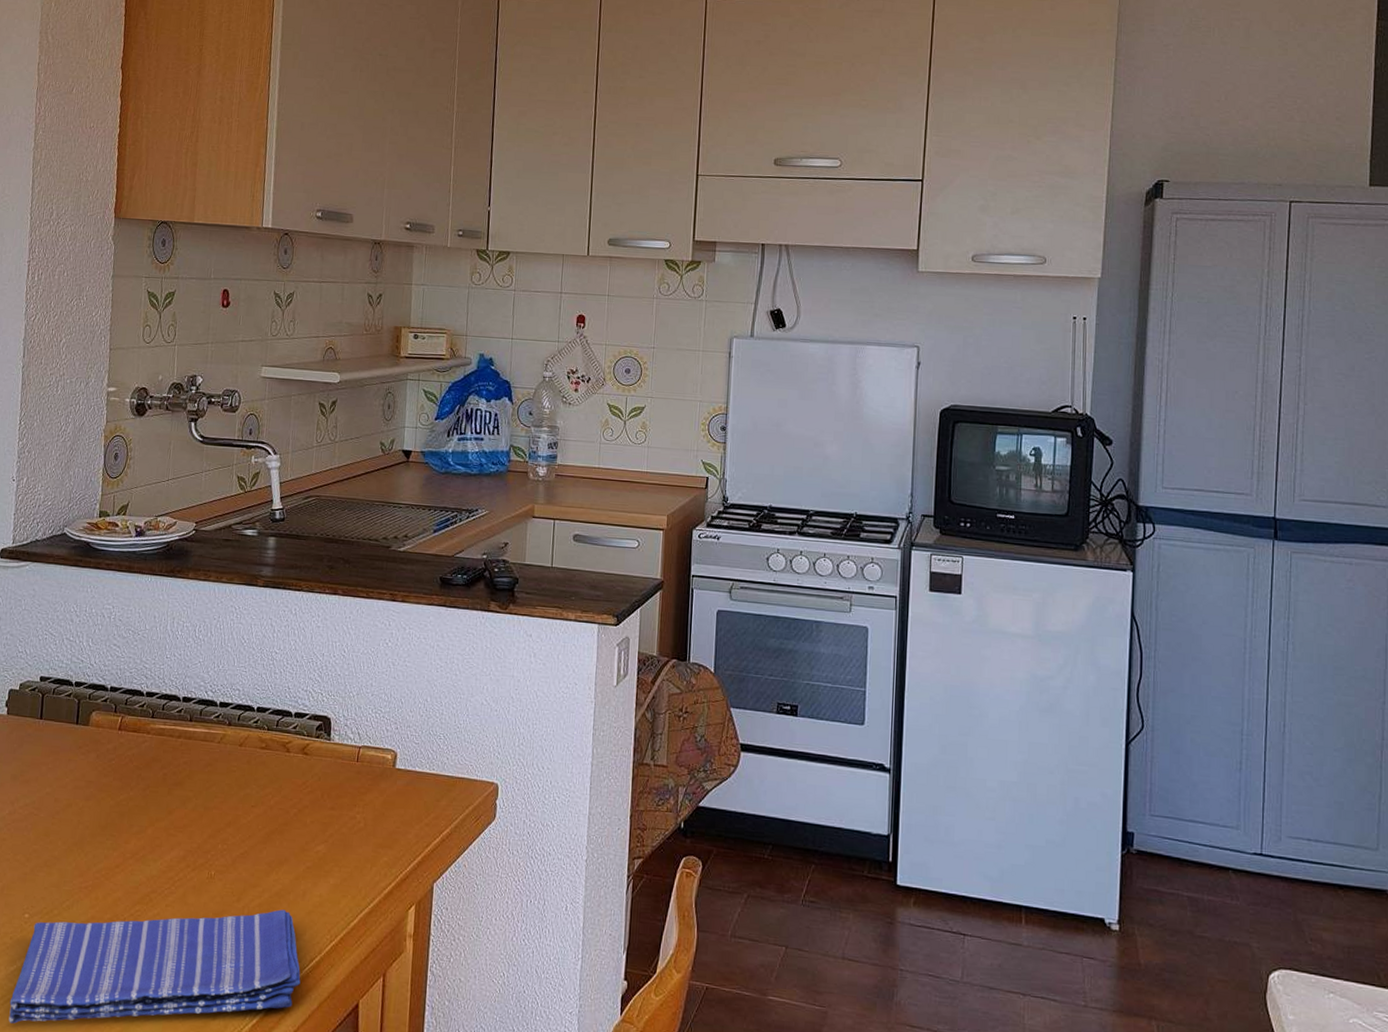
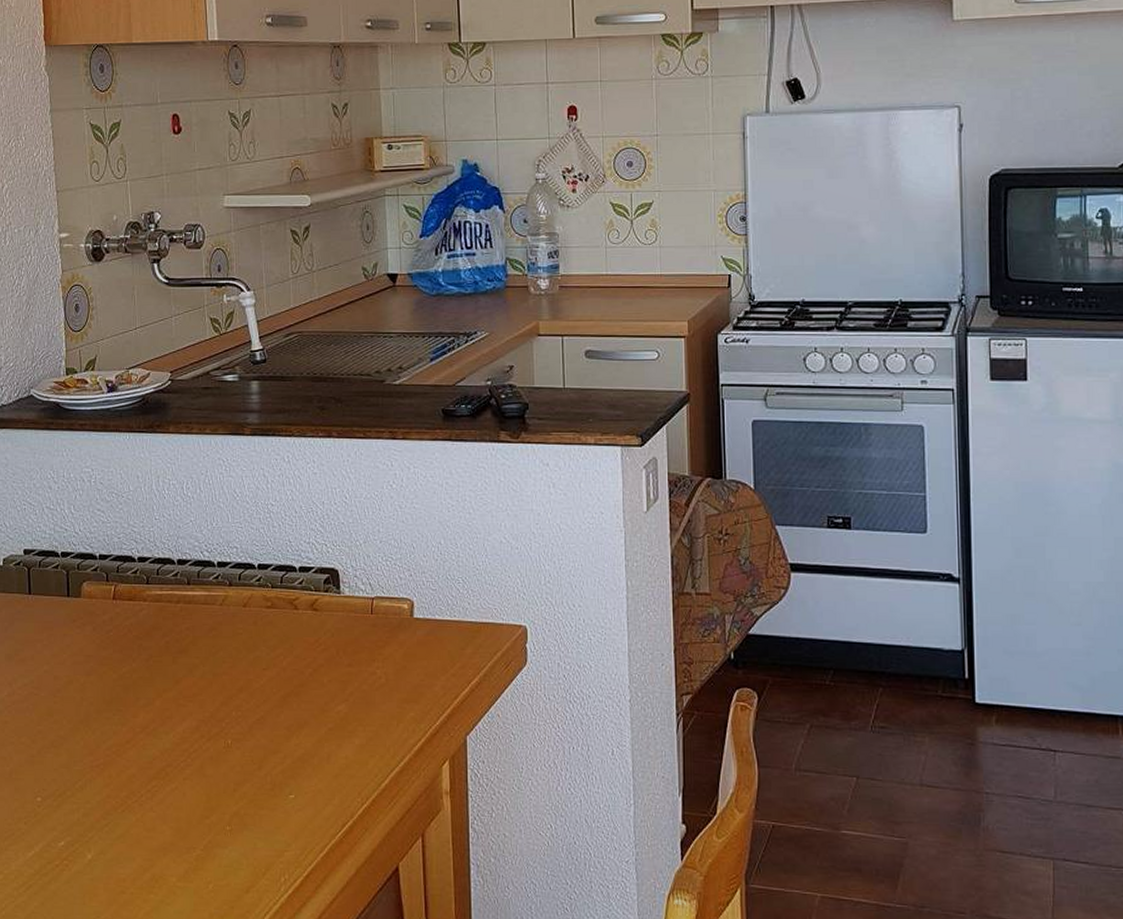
dish towel: present [8,909,301,1024] -> none [32,775,334,910]

